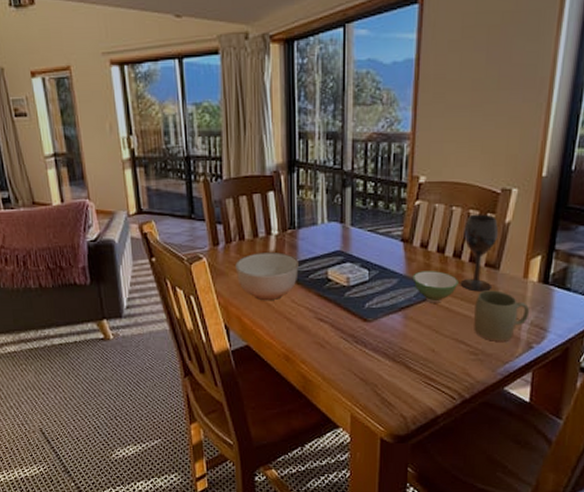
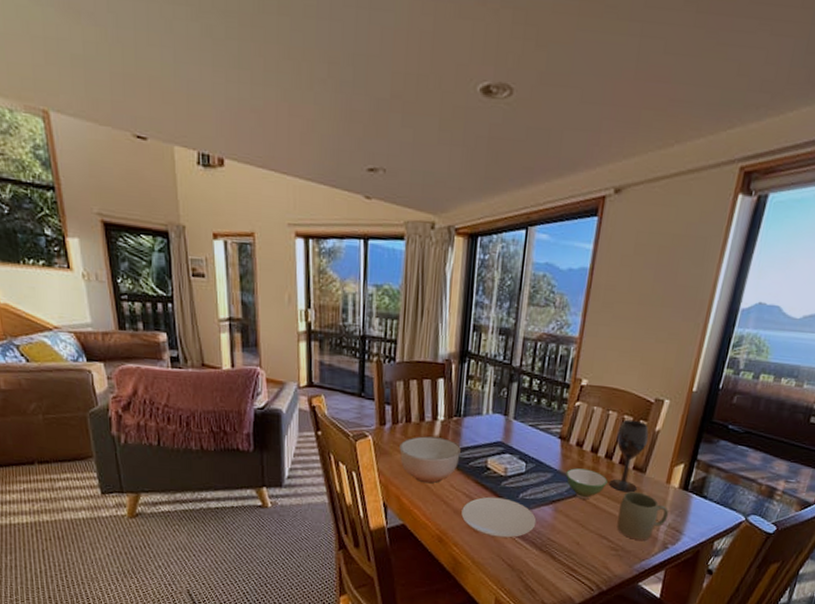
plate: none [306,309,386,351] -> present [461,496,537,538]

